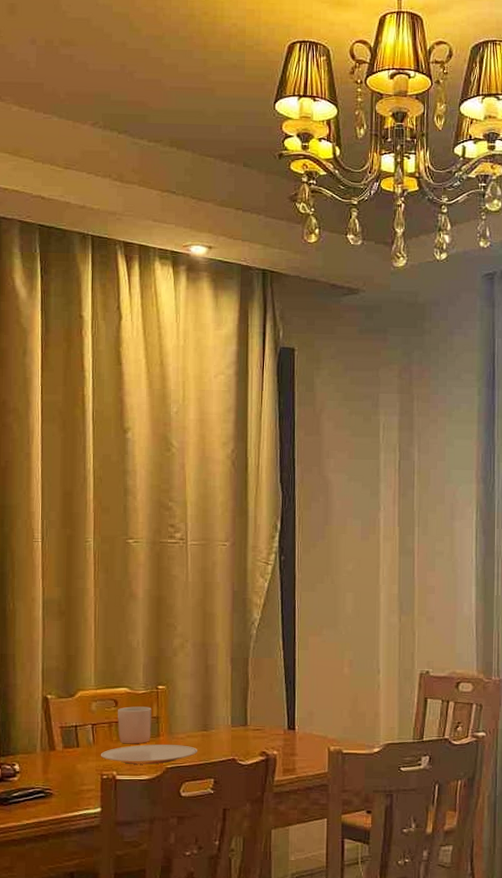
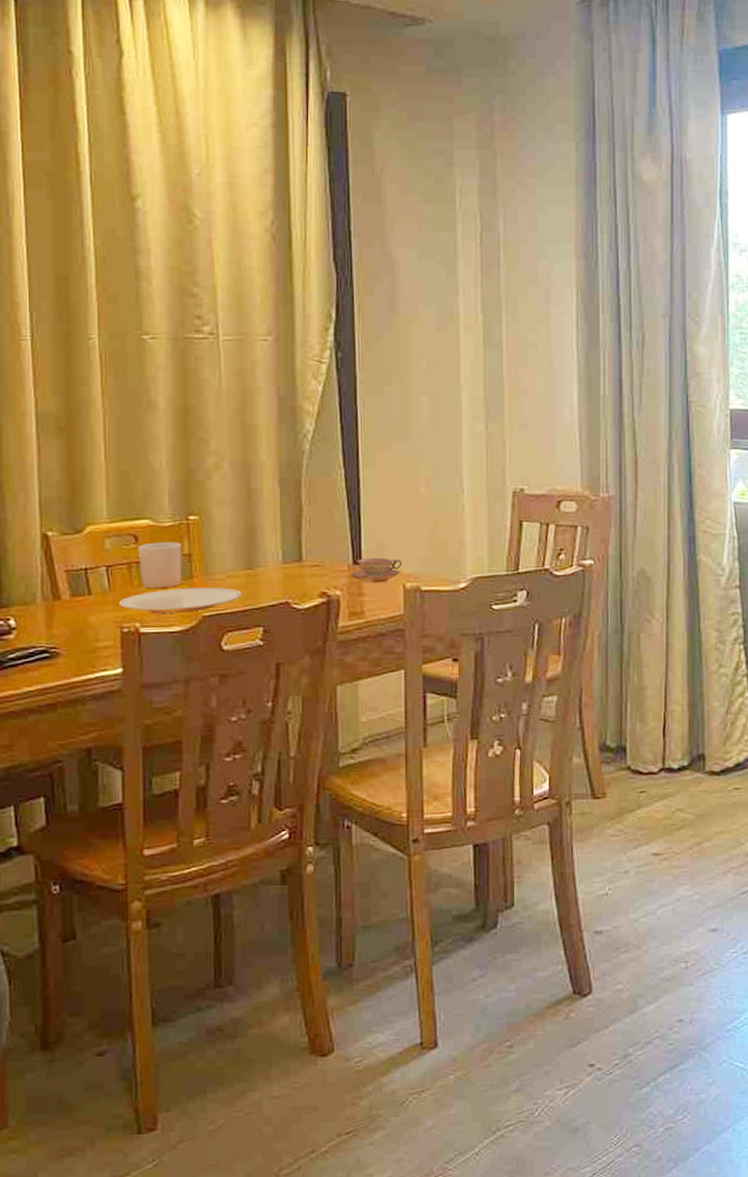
teacup: none [286,725,328,746] -> present [351,558,402,583]

